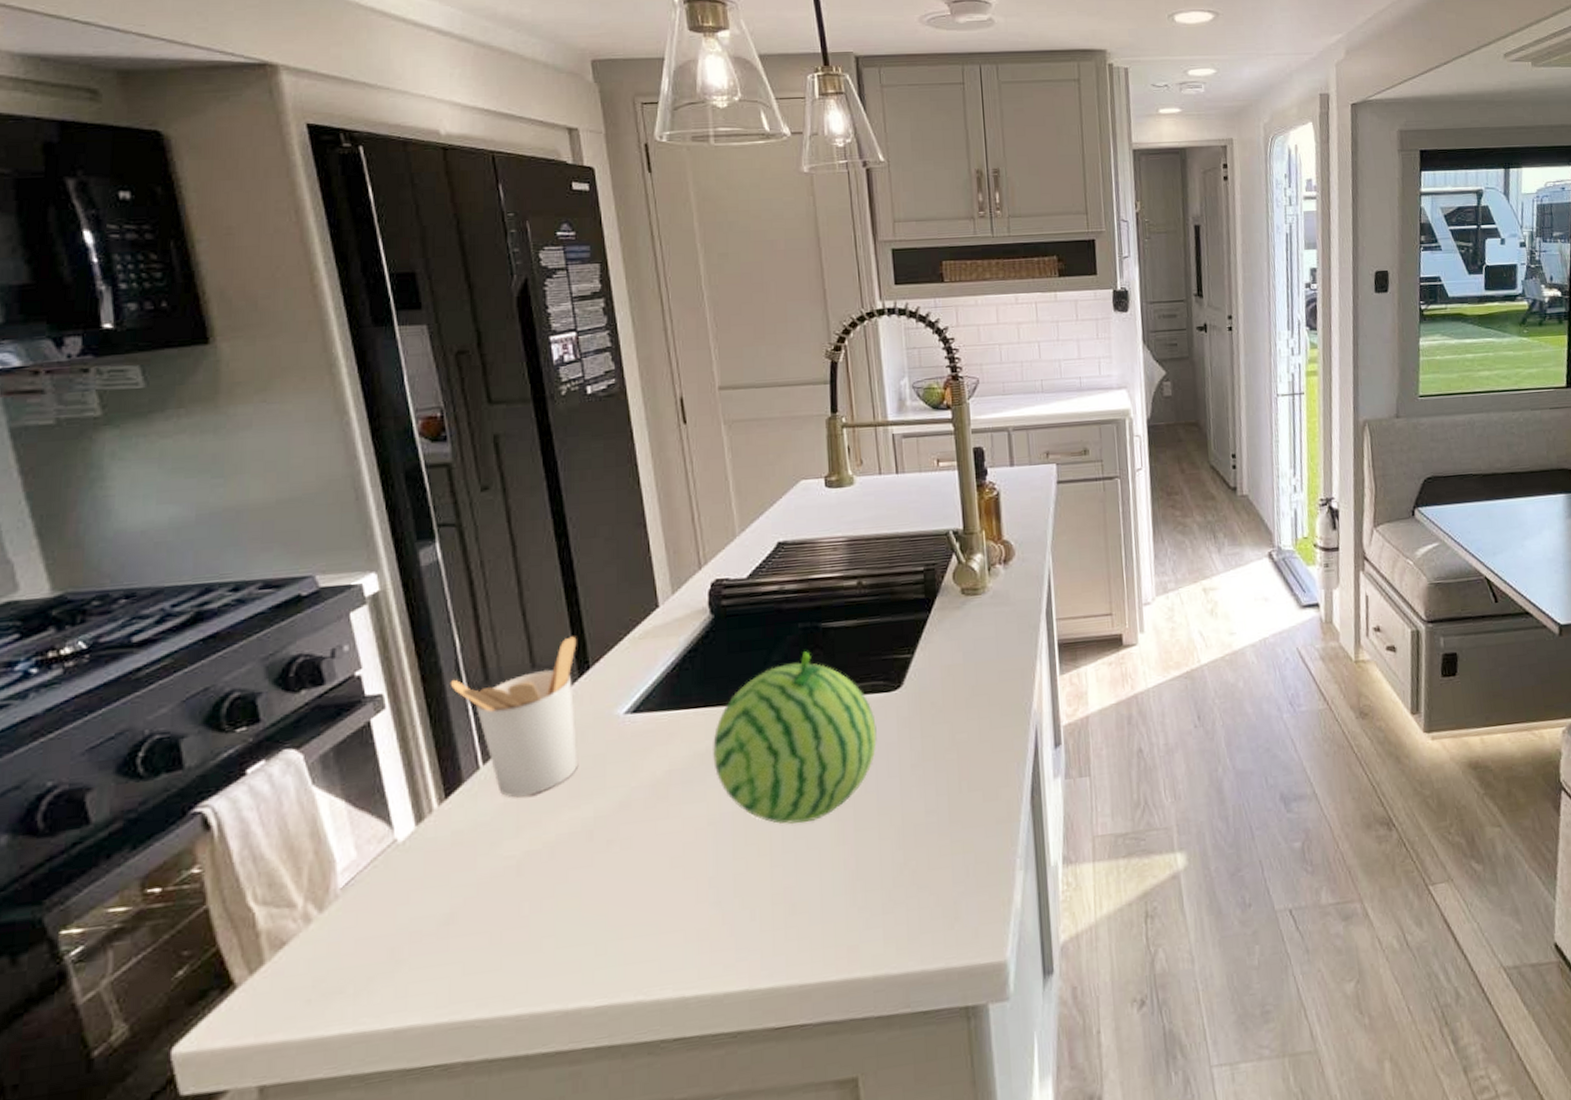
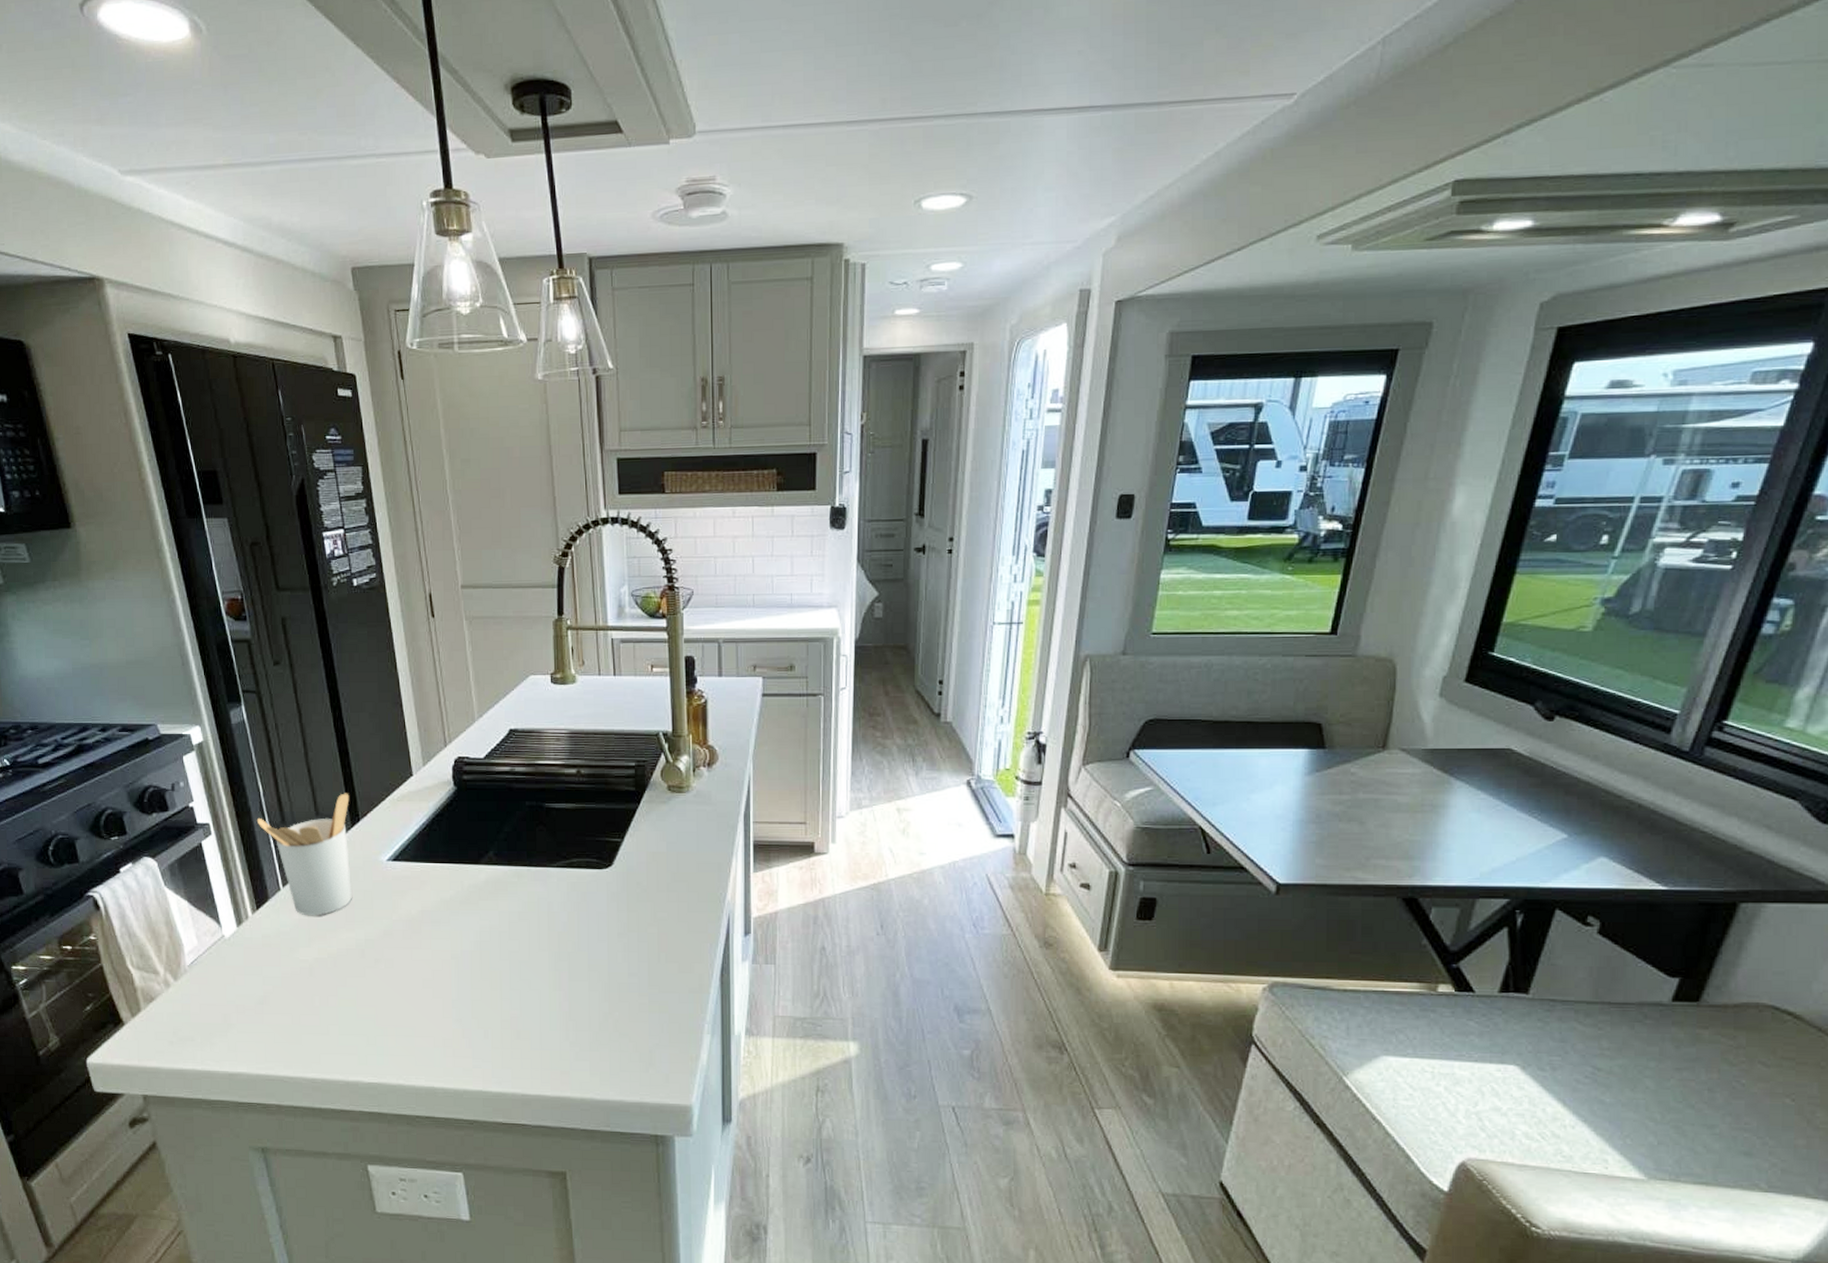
fruit: present [713,651,877,825] -> none [456,826,589,968]

